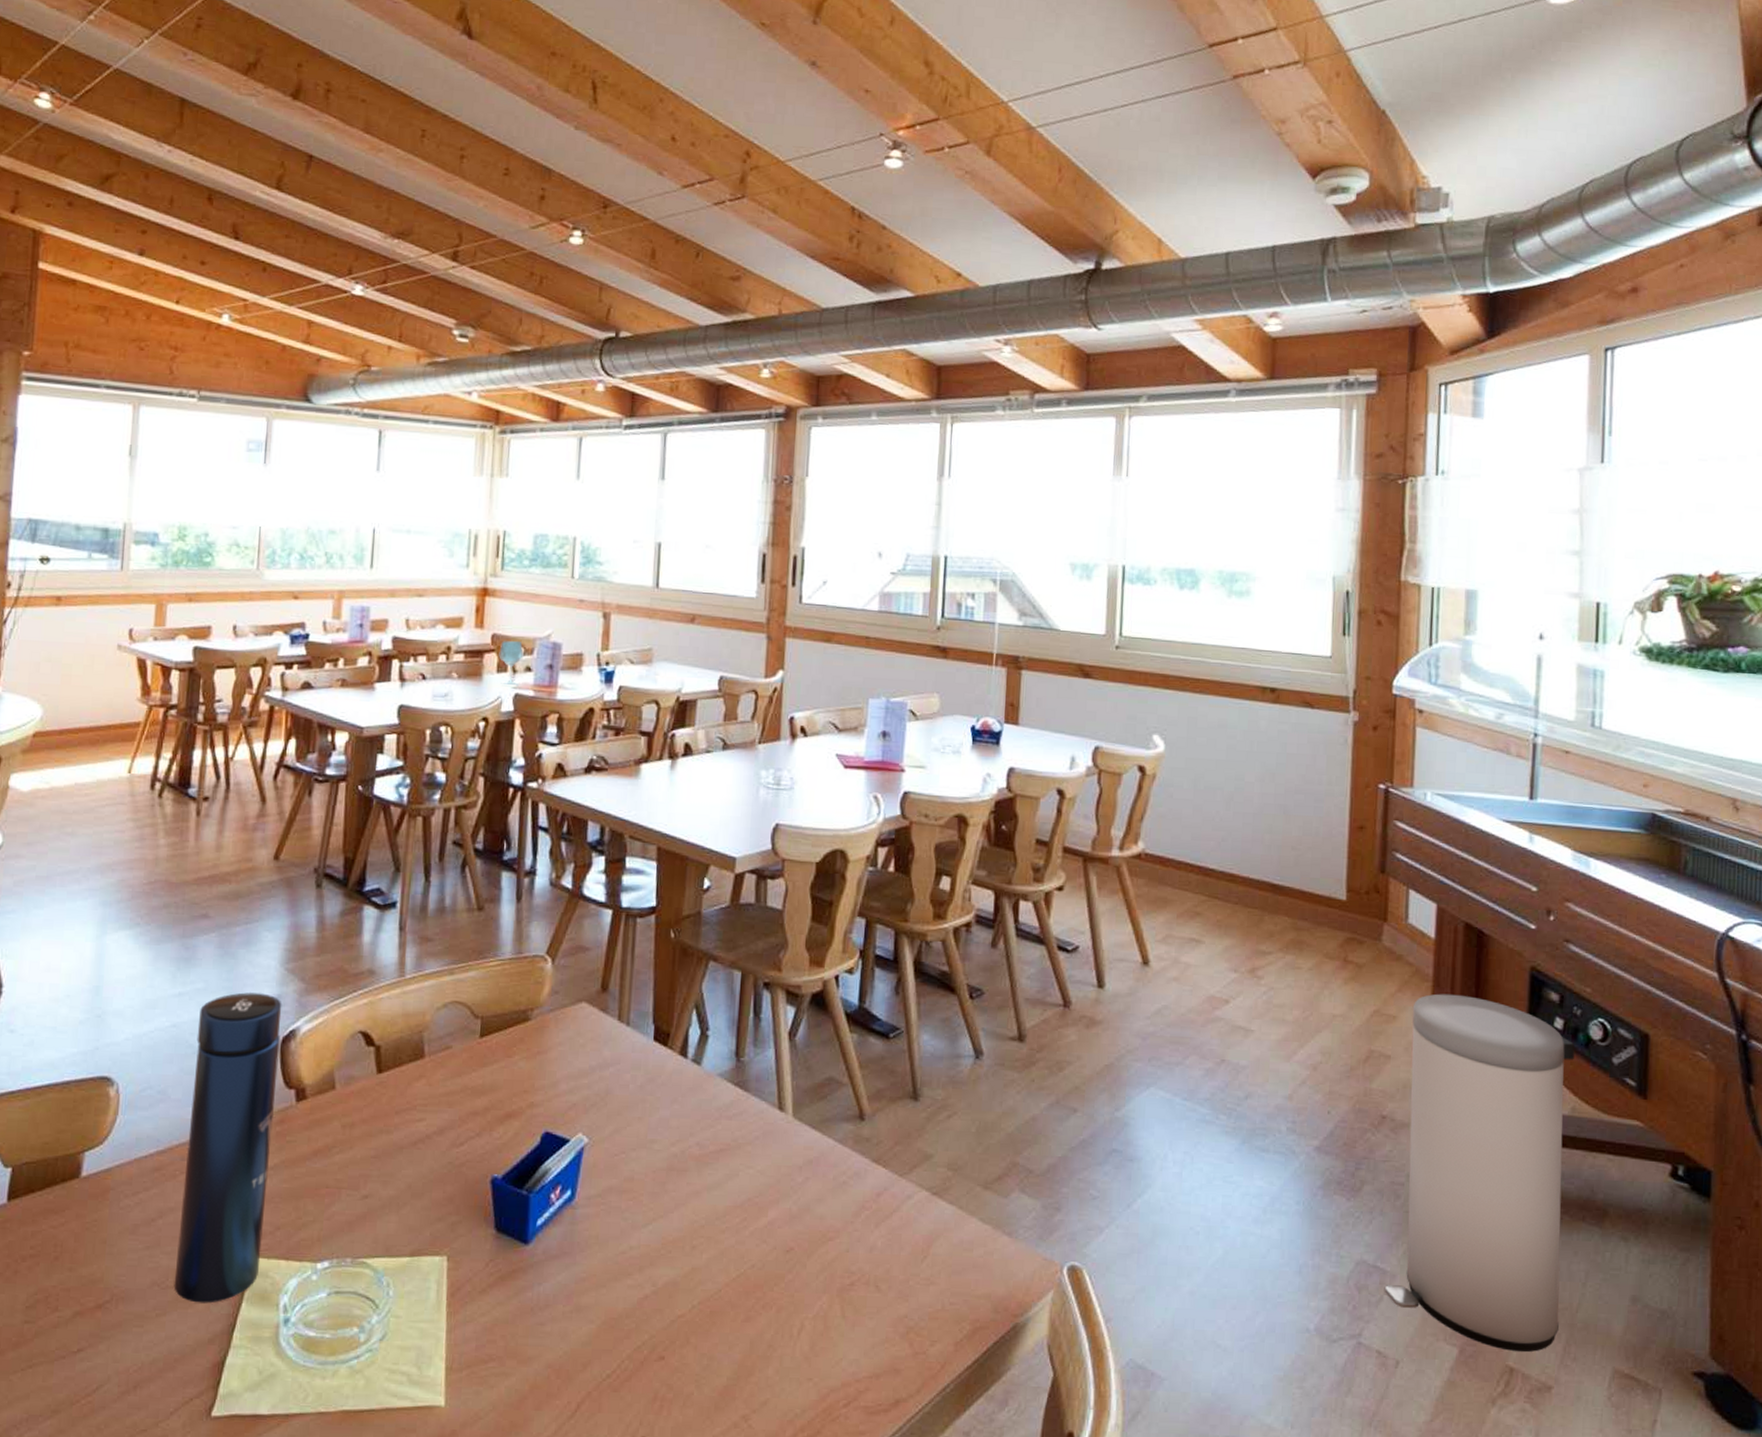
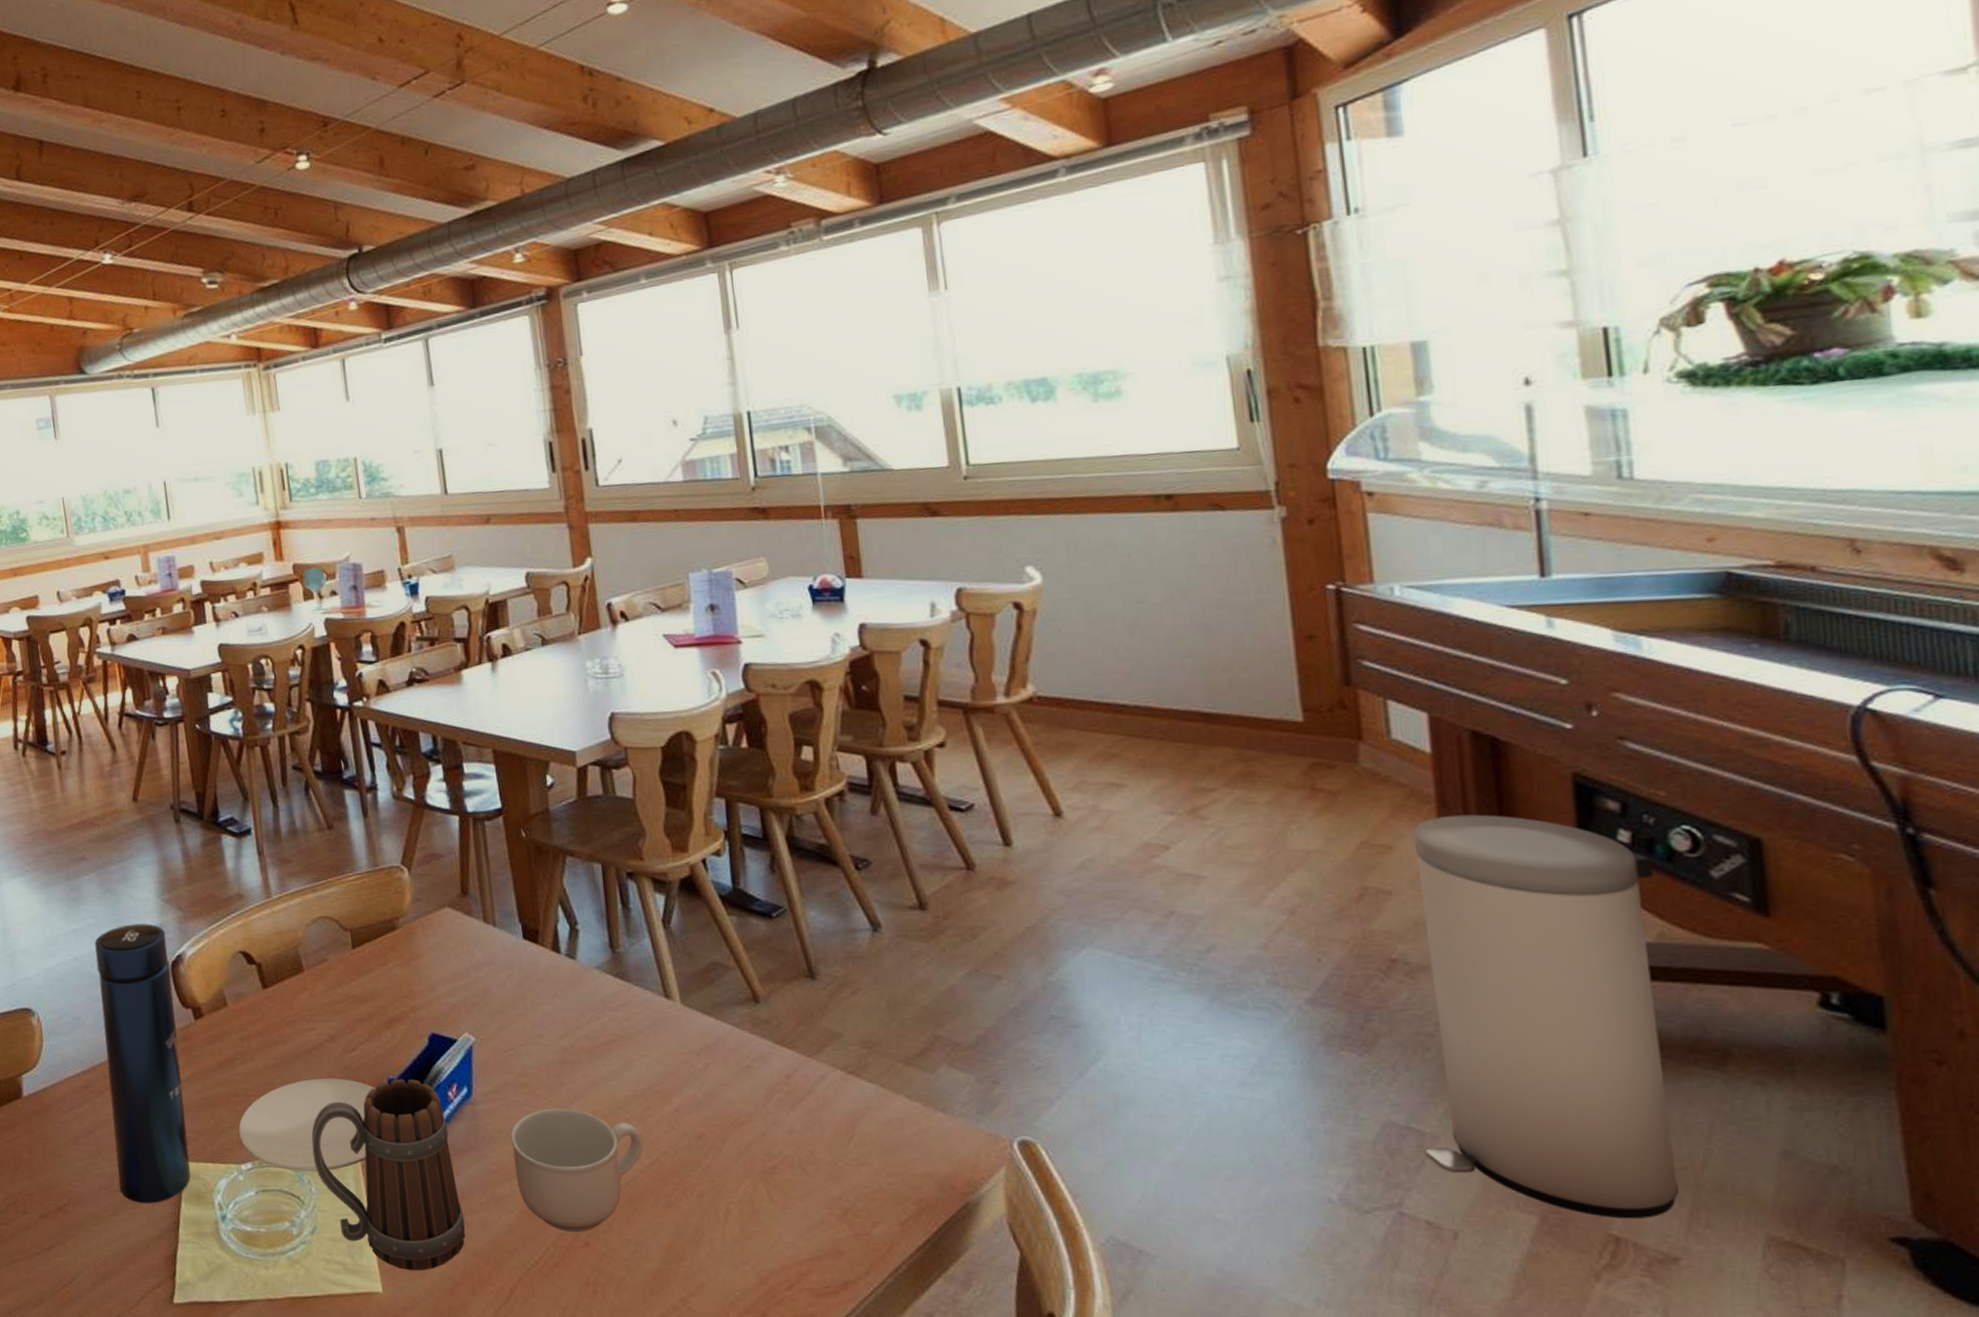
plate: none [321,1172,478,1274] -> present [238,1078,376,1173]
beer mug: none [397,1177,544,1384] -> present [311,1078,466,1271]
teacup: none [603,1216,734,1345] -> present [510,1108,644,1232]

